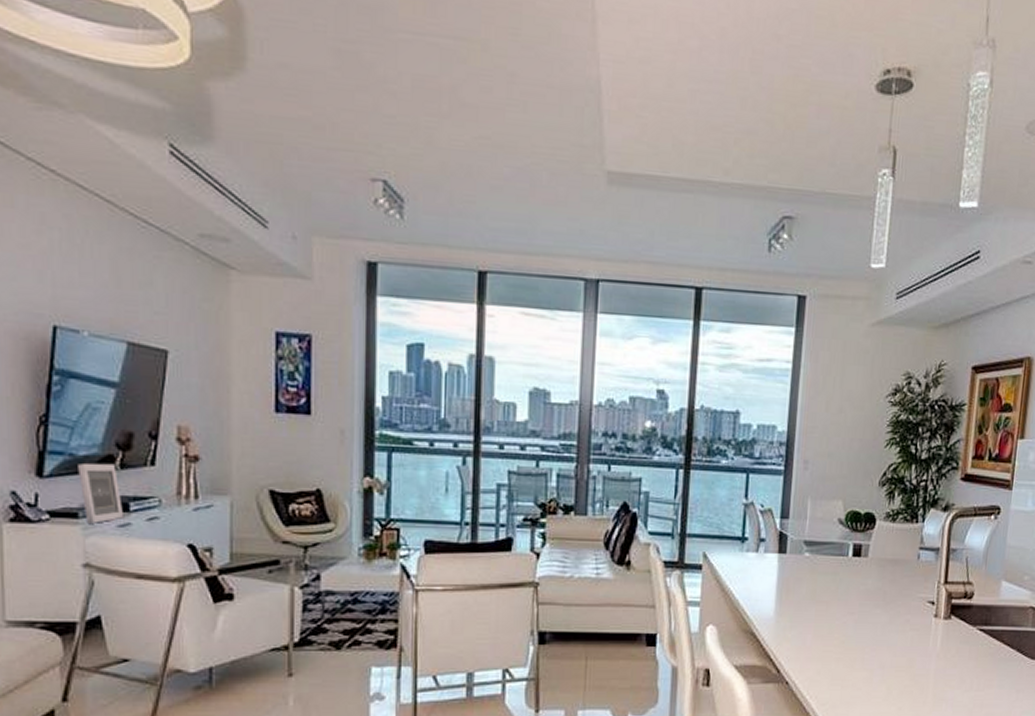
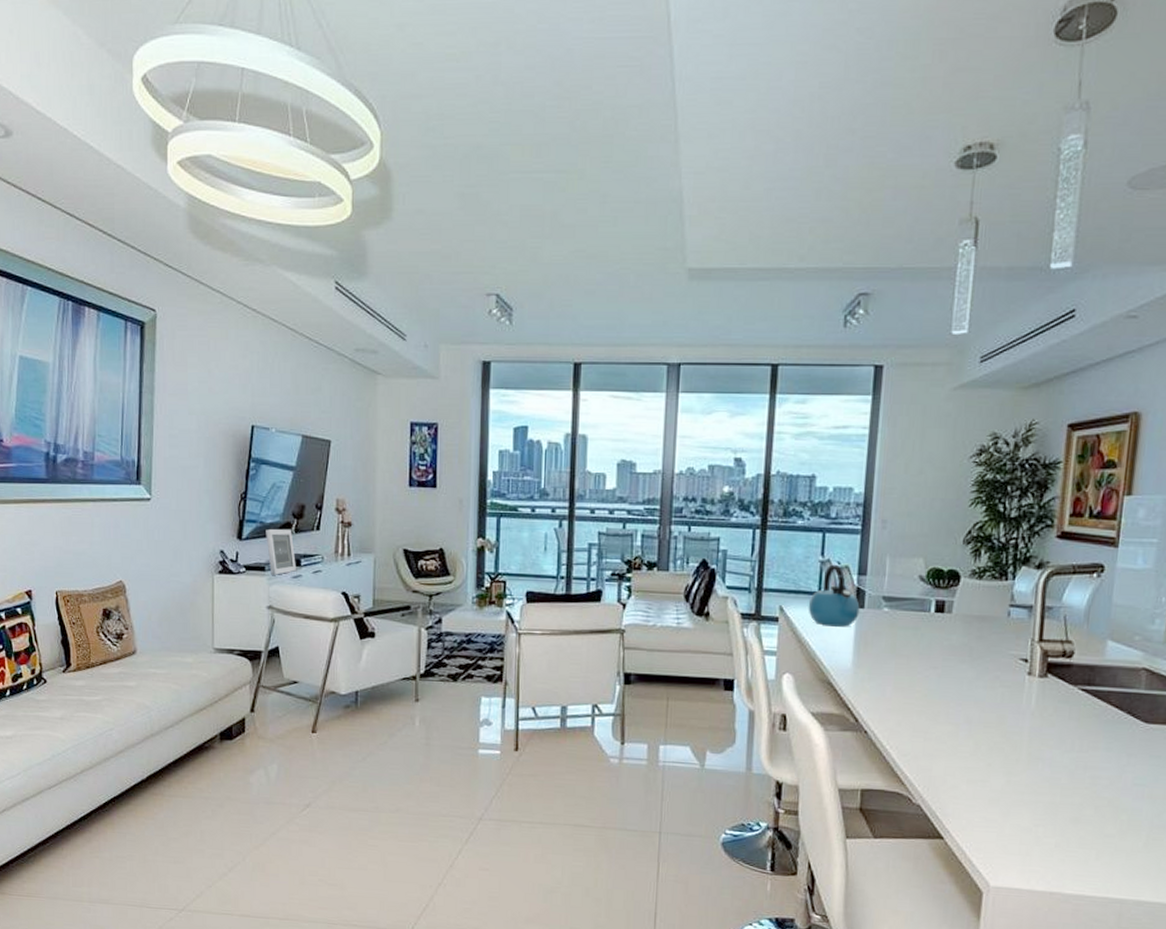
kettle: none [731,507,782,574] -> present [808,564,860,627]

